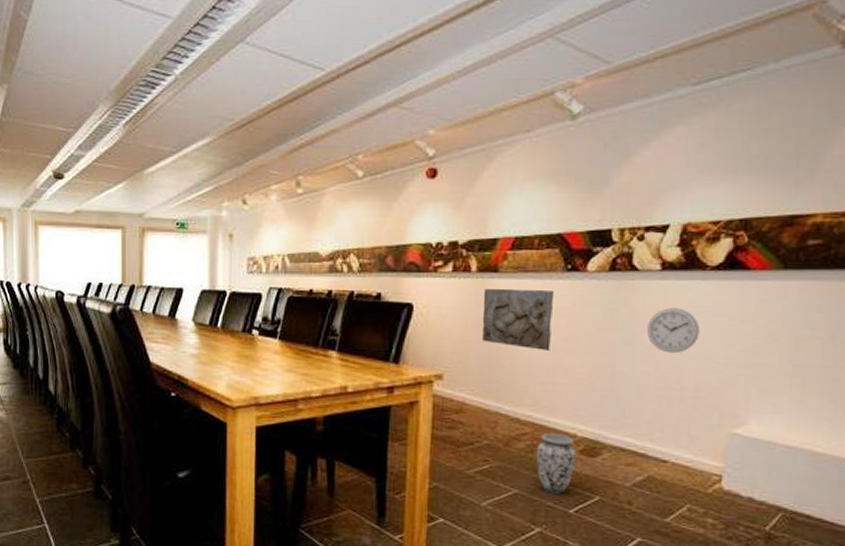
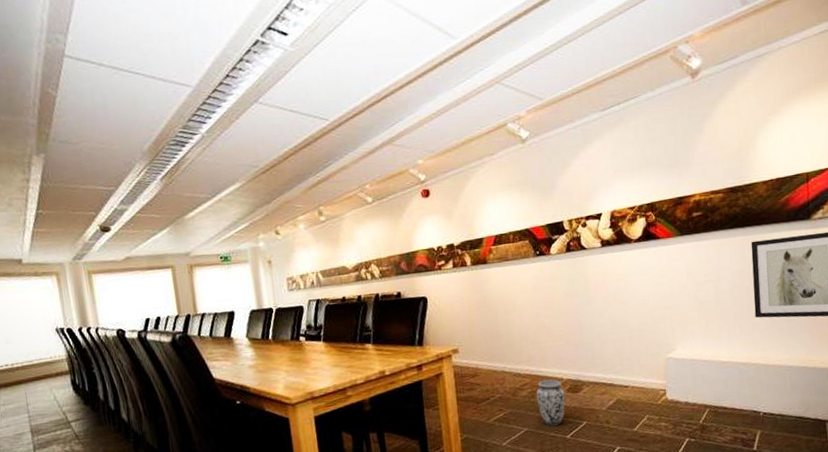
relief sculpture: present [482,288,555,351] -> none [478,272,534,319]
wall clock: present [647,308,700,354] -> none [599,272,635,307]

